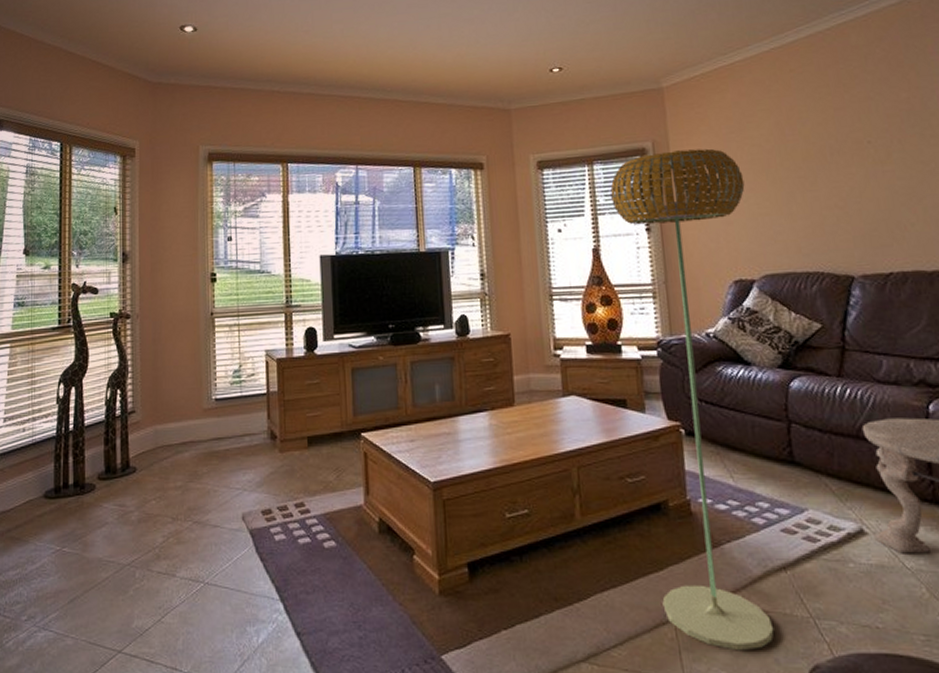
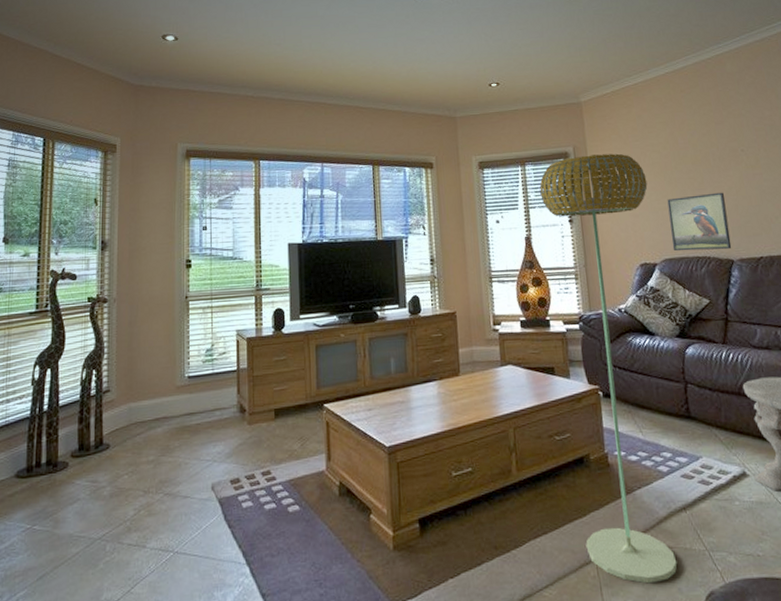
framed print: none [769,194,853,266] -> present [667,192,732,252]

